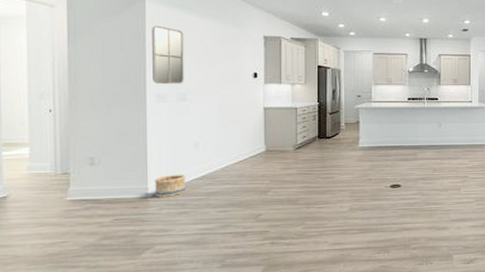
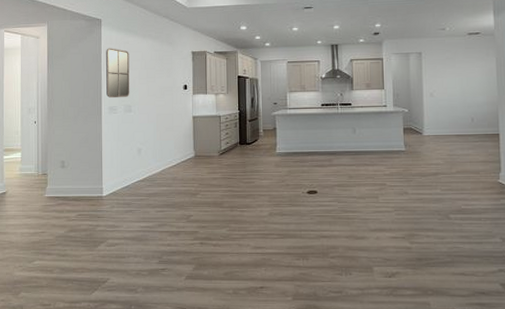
basket: present [155,174,186,197] -> none [108,176,131,197]

